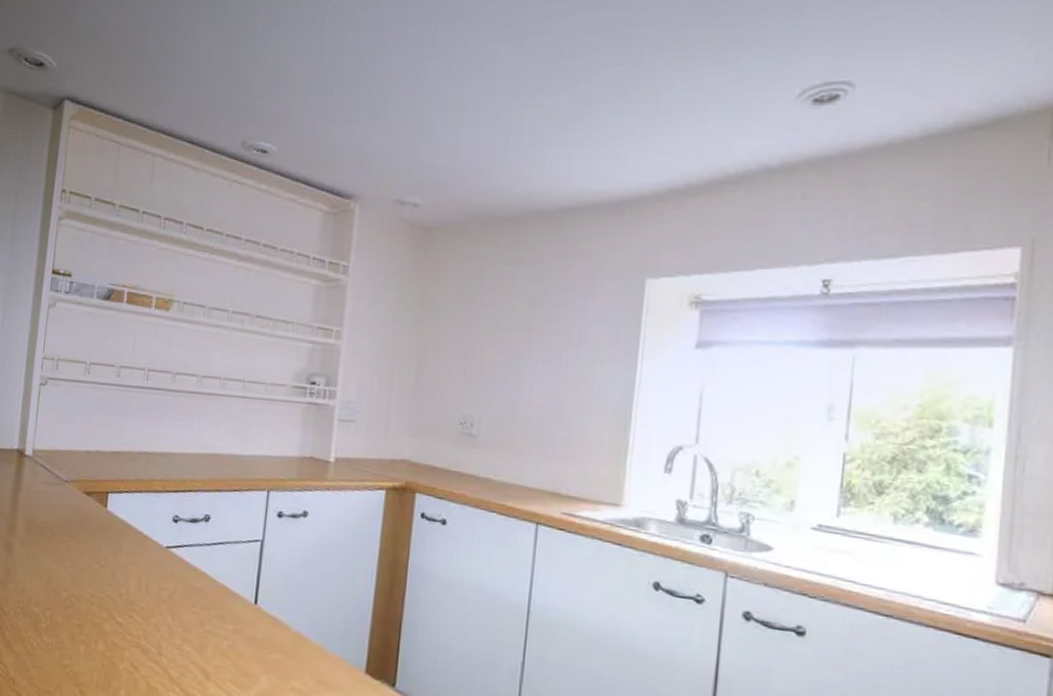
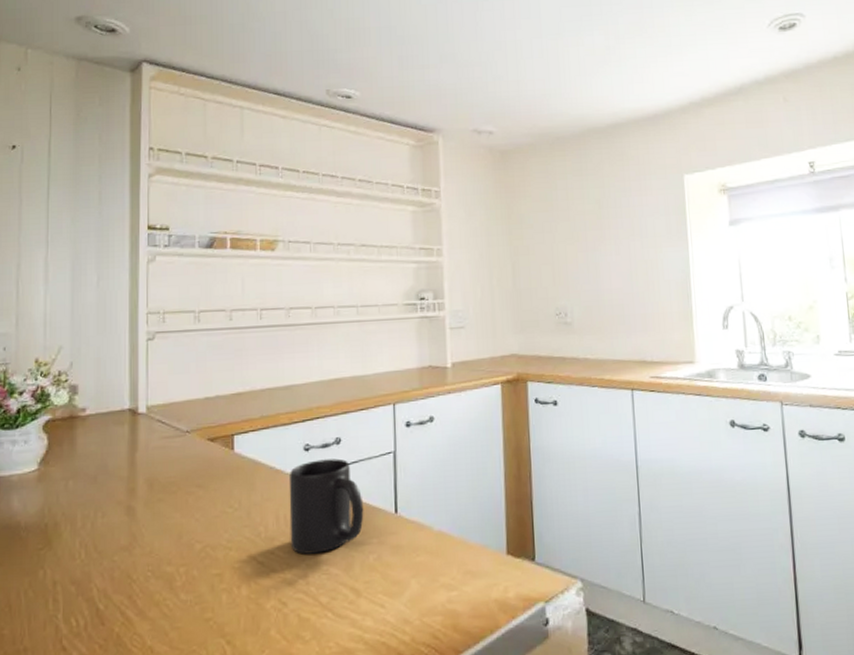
mug: none [148,533,225,628] -> present [289,458,364,554]

